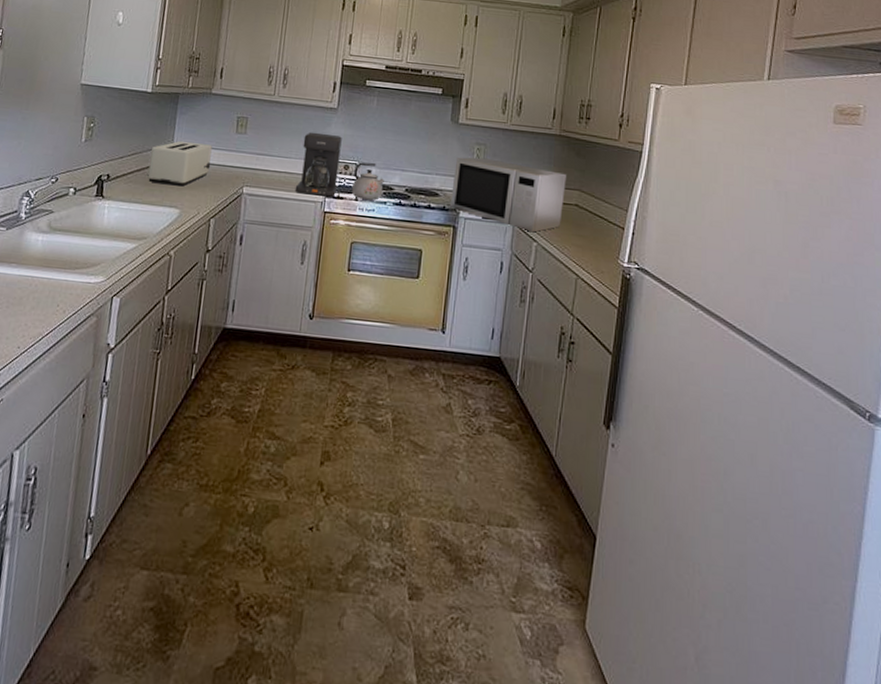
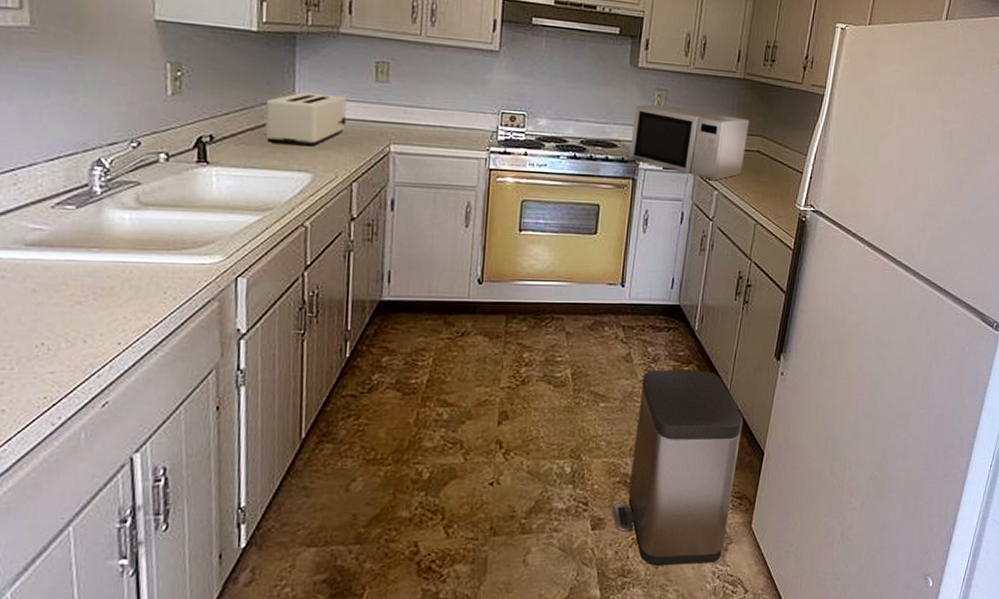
coffee maker: present [295,132,342,197] -> none [453,78,506,153]
kettle: present [351,162,384,201] -> none [519,113,557,154]
pedal bin: none [430,425,571,666] -> present [612,370,743,566]

